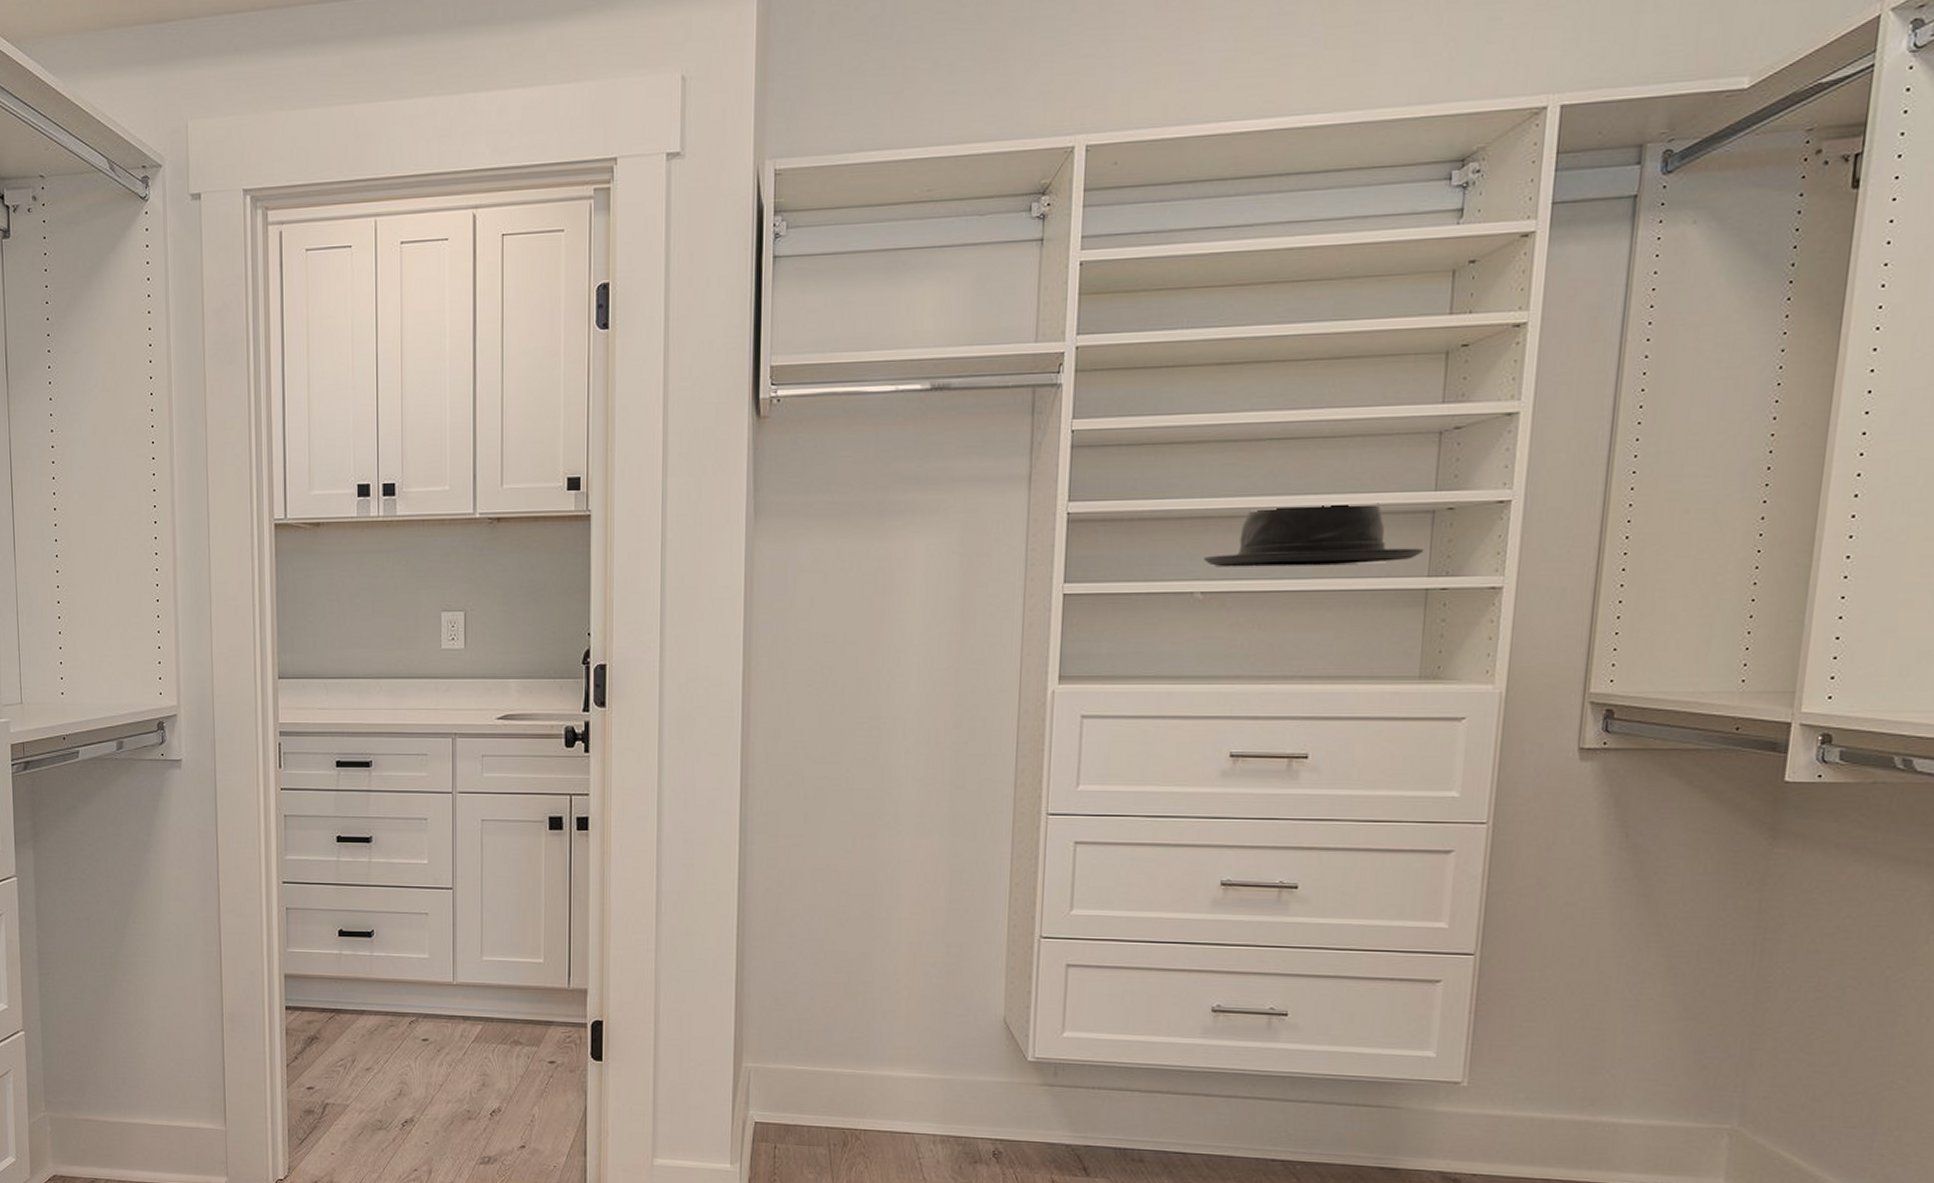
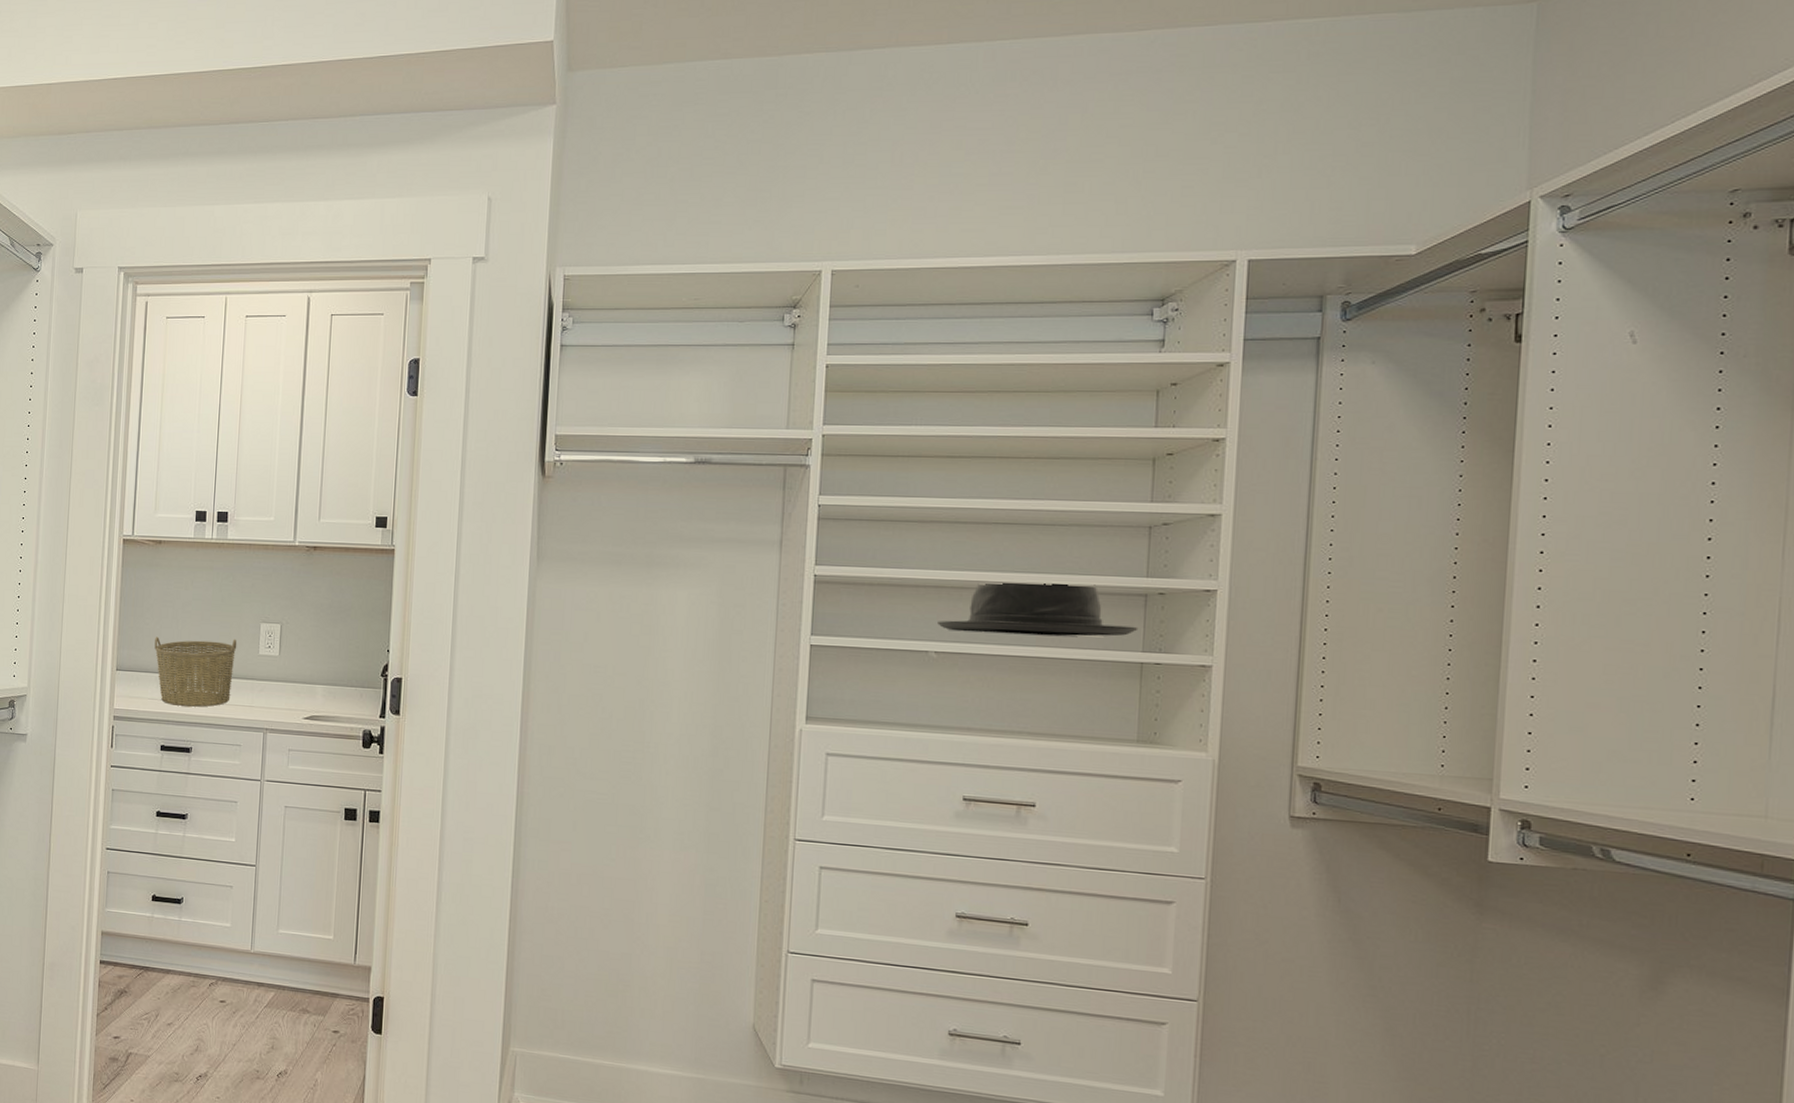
basket: none [320,632,416,714] -> present [154,636,237,707]

